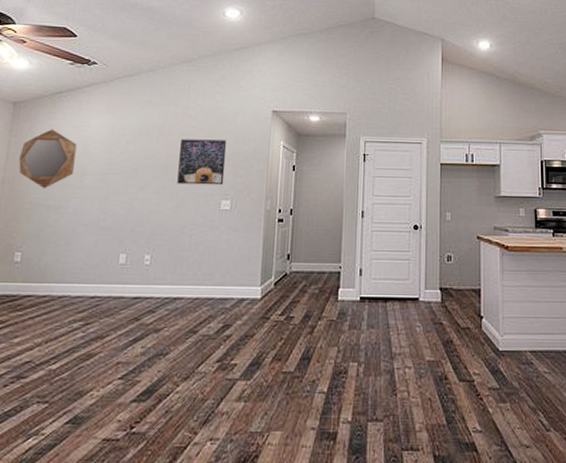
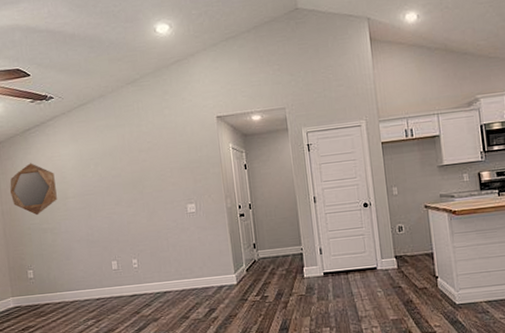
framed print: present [177,139,227,186] -> none [140,150,186,196]

